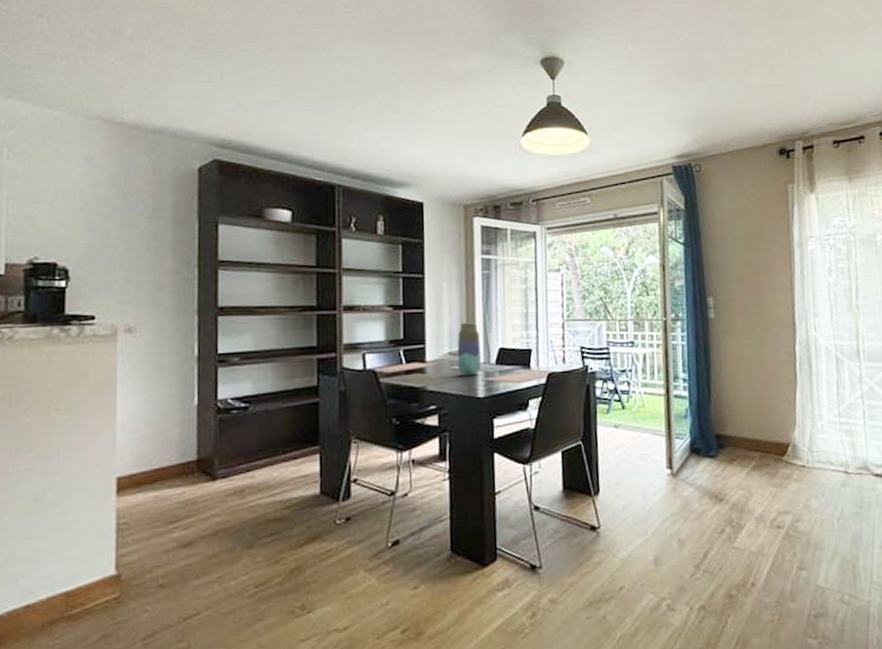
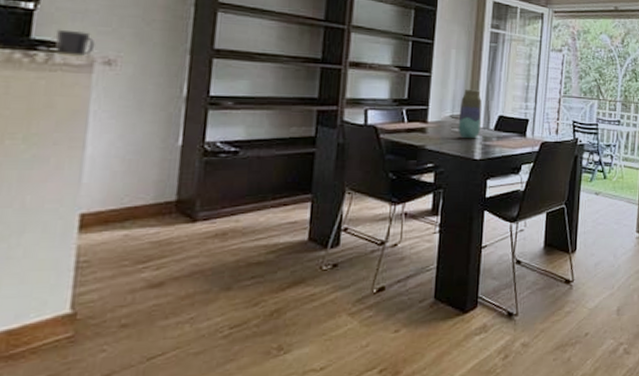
mug: none [84,303,117,328] -> present [55,29,96,57]

